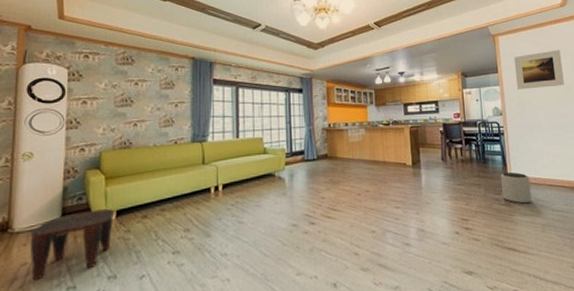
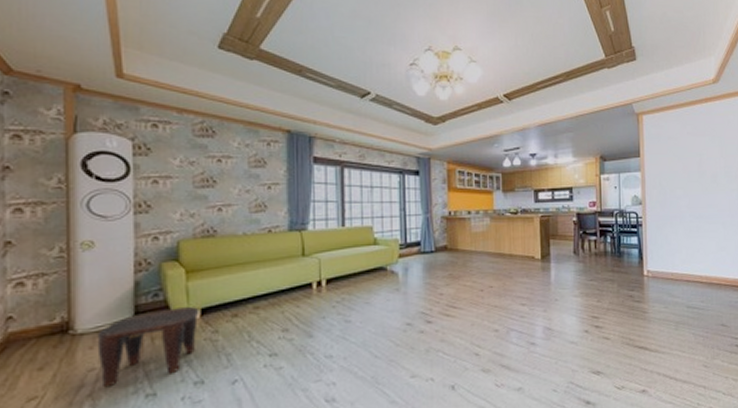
plant pot: present [500,172,532,204] -> none [635,267,667,301]
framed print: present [513,50,564,90] -> none [658,132,710,176]

